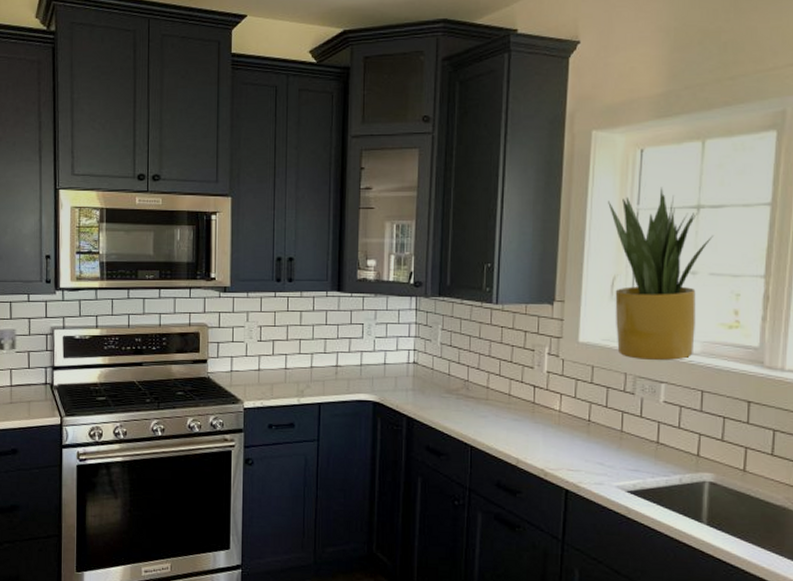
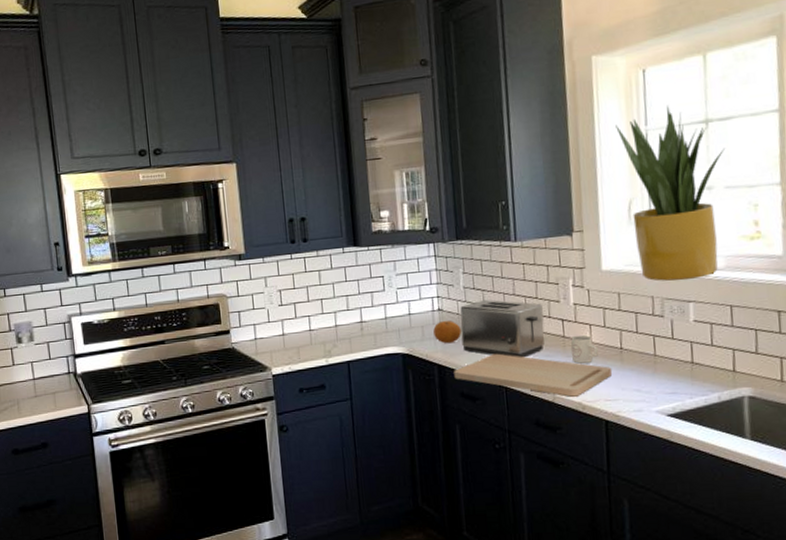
fruit: none [406,374,433,397] -> present [433,321,461,344]
cutting board: none [422,412,578,463] -> present [454,353,613,397]
toaster: none [433,357,516,419] -> present [460,299,545,358]
mug: none [539,403,566,431] -> present [570,335,598,364]

